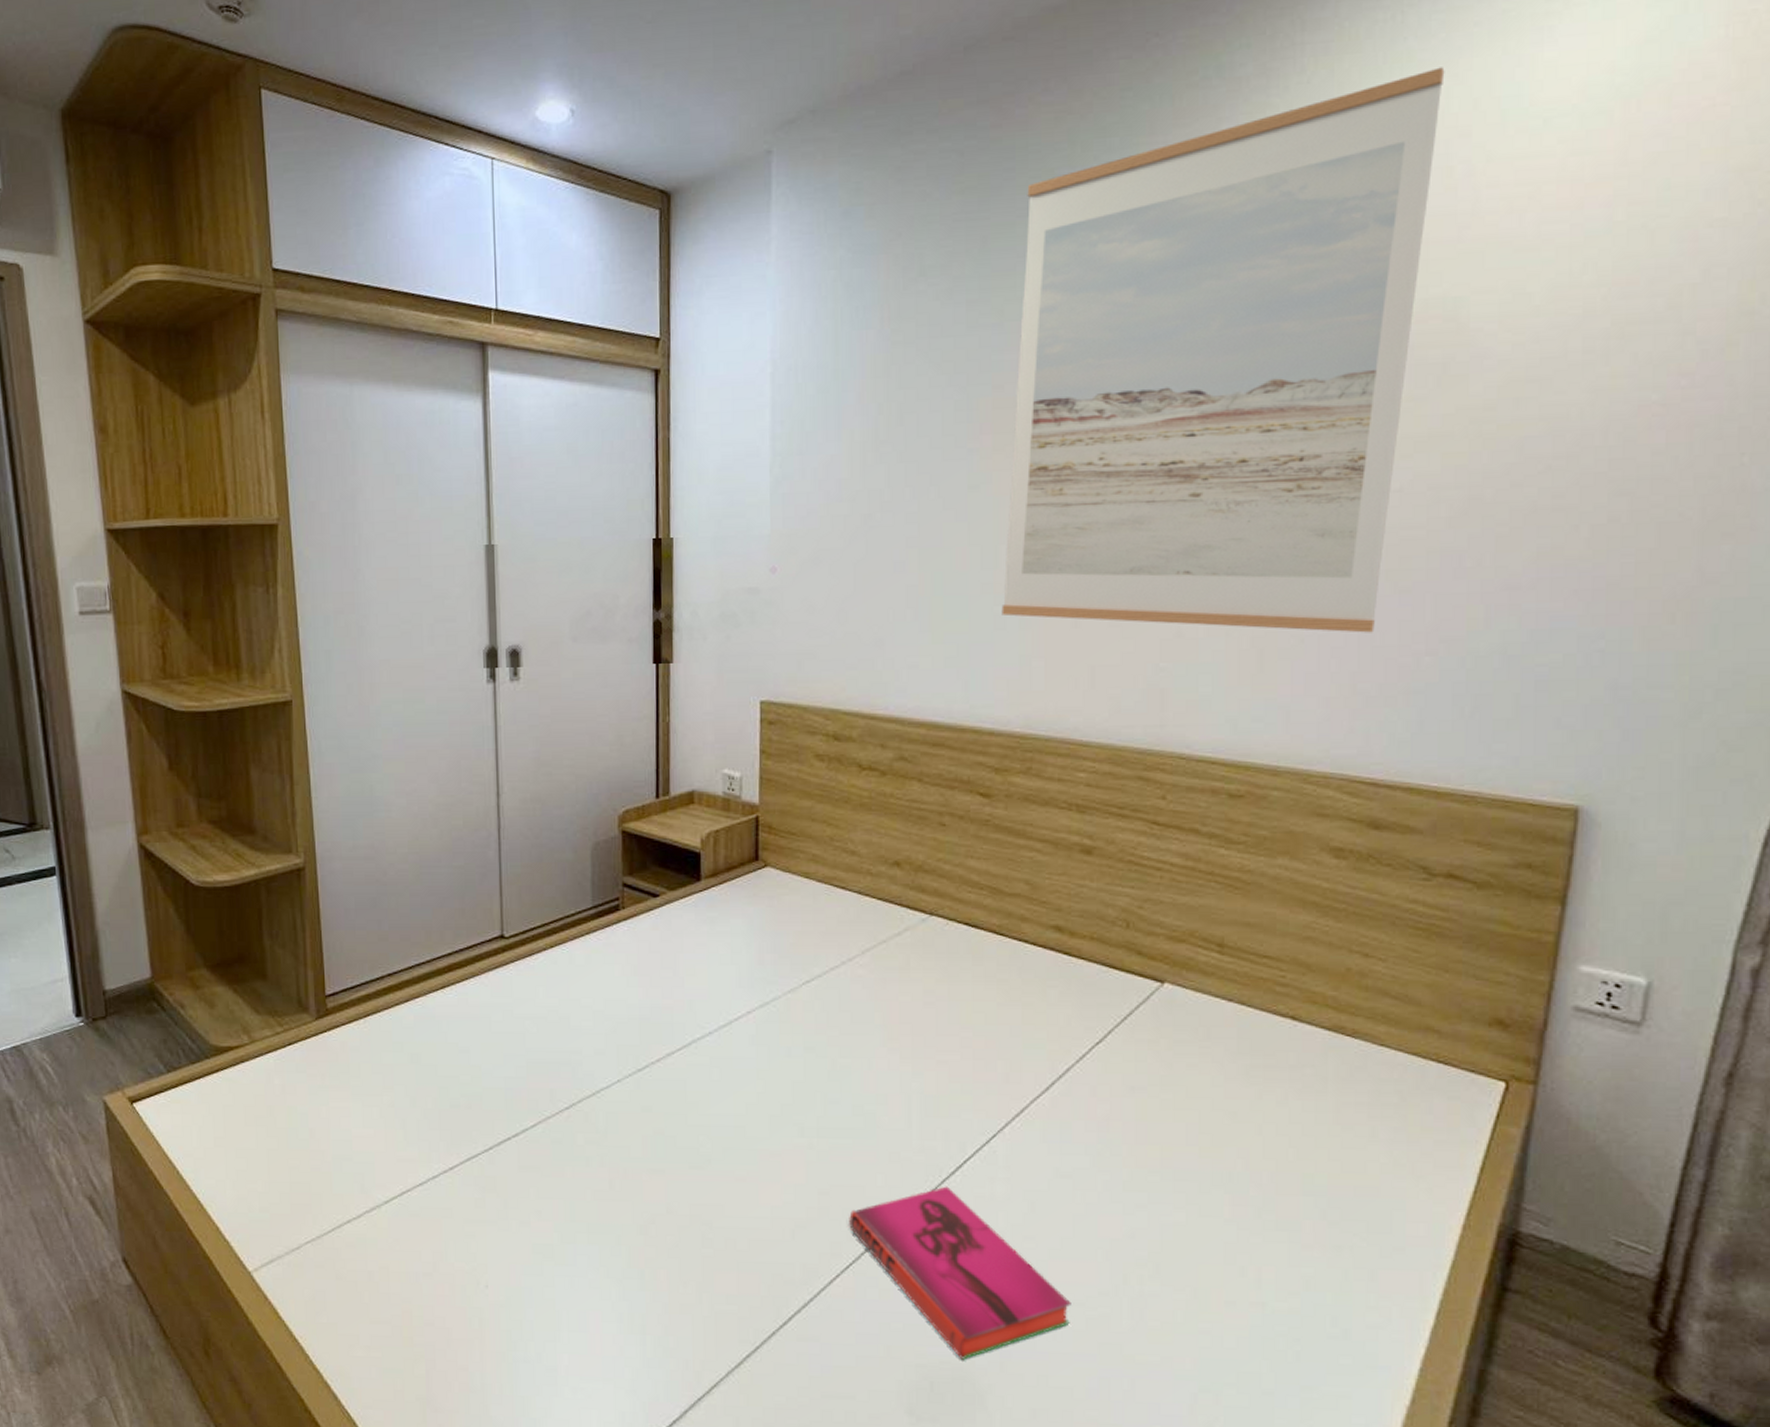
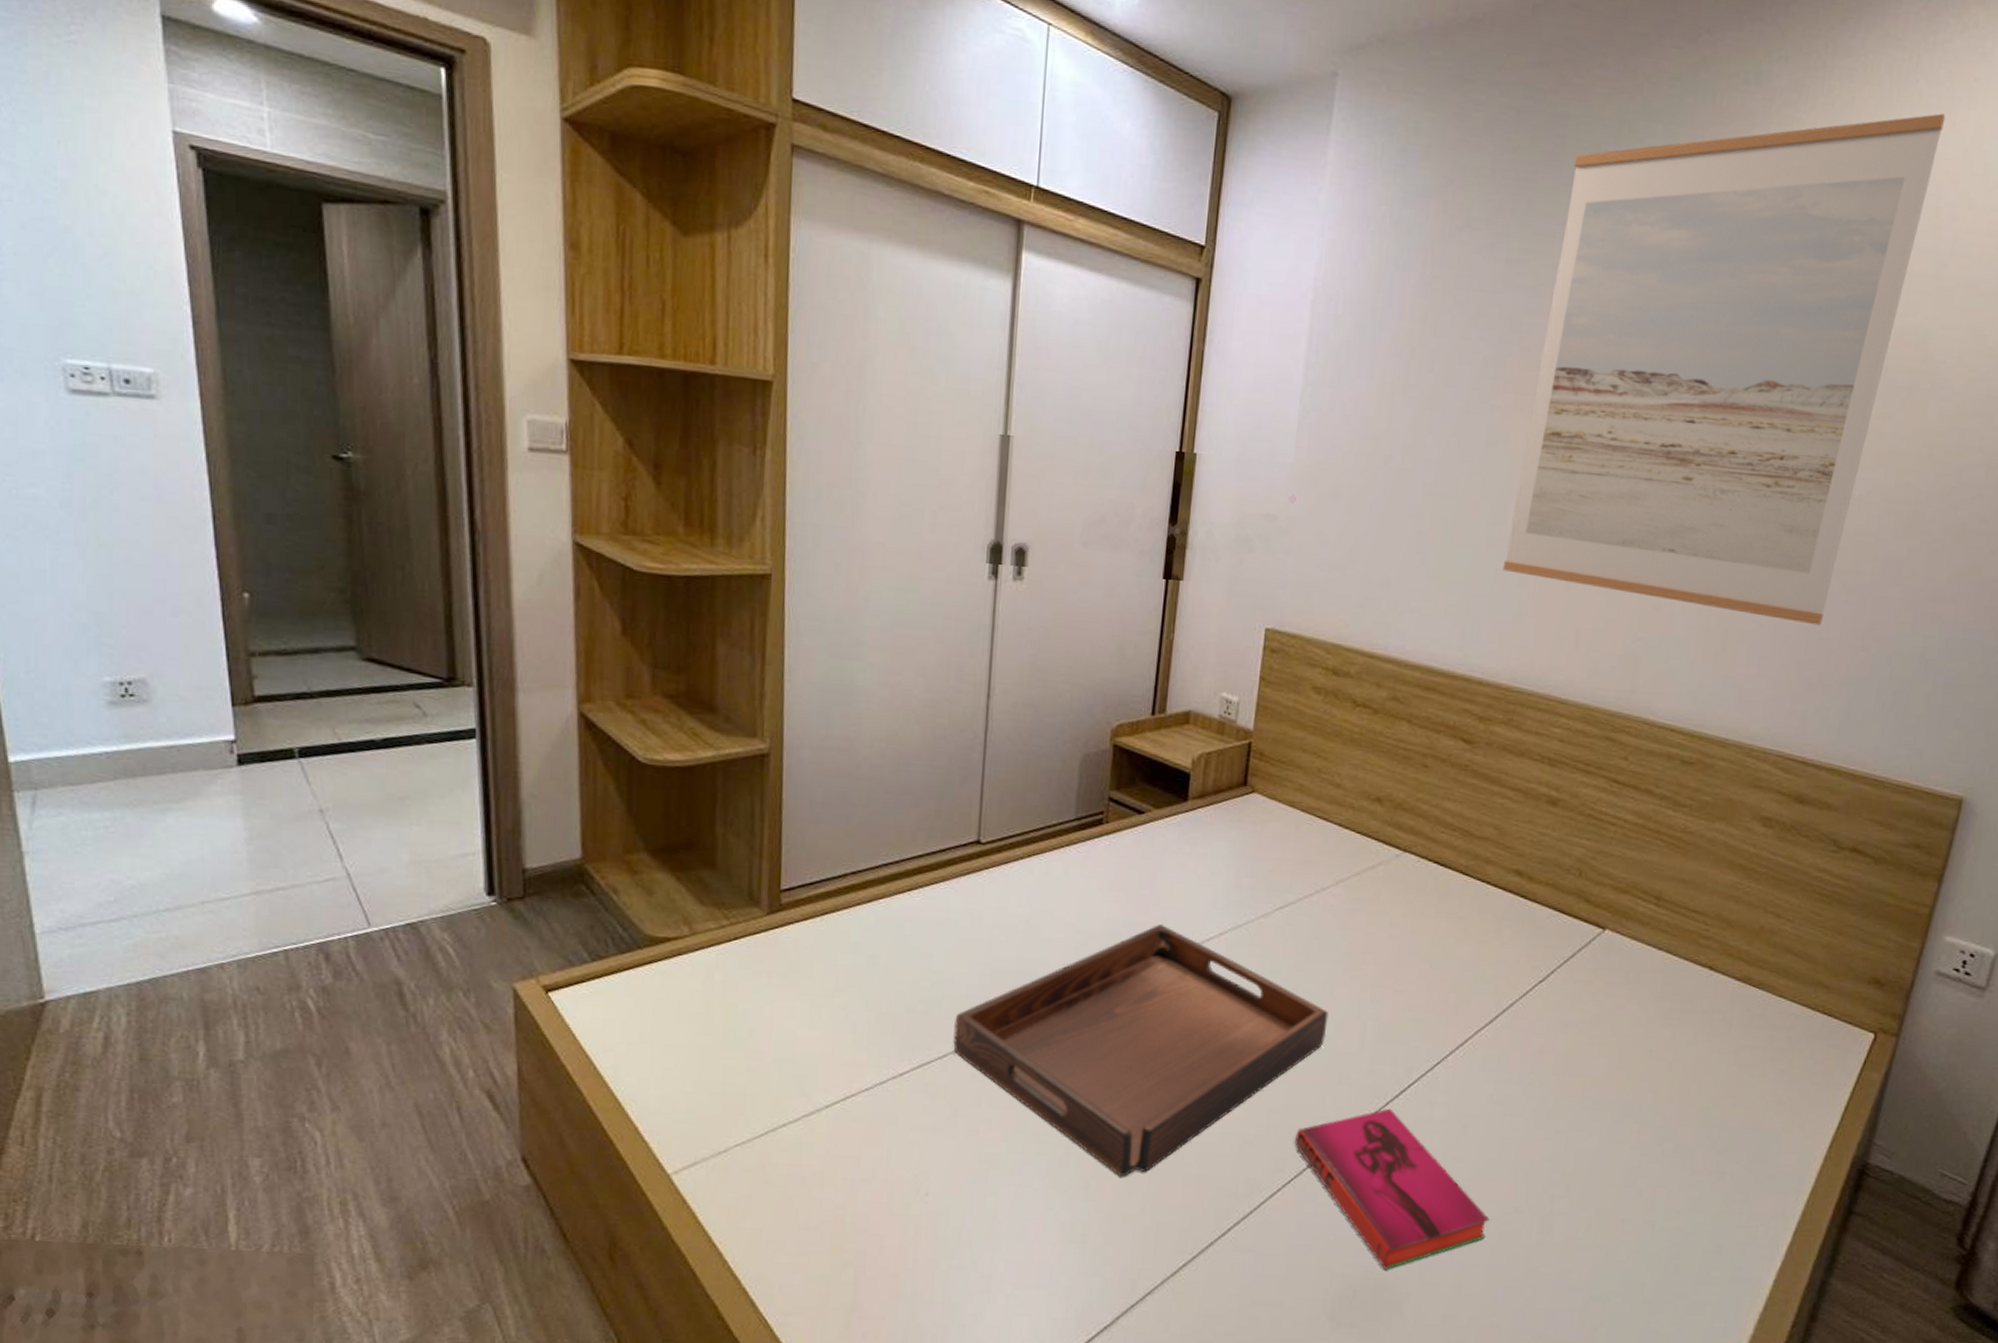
serving tray: none [497,1007,870,1266] -> present [953,924,1329,1177]

